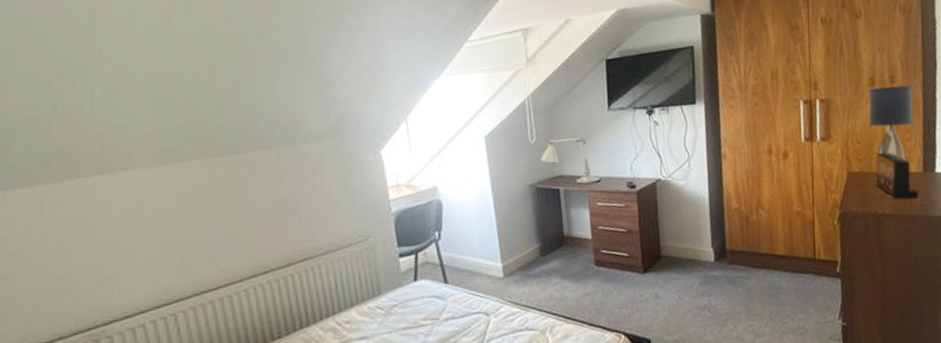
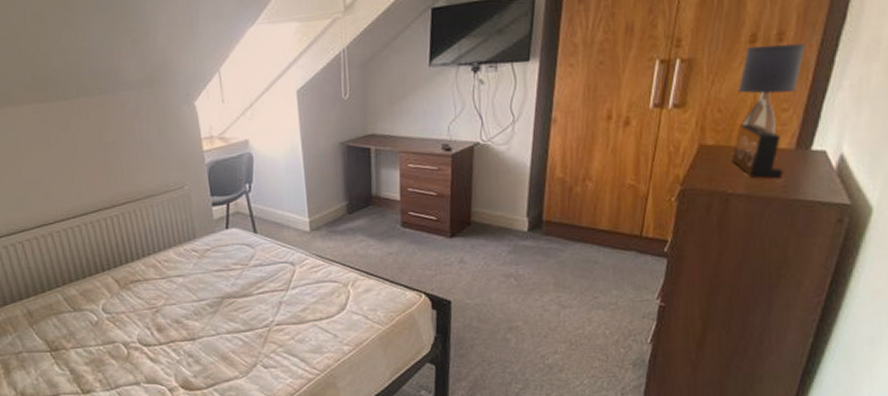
desk lamp: present [541,136,601,185] -> none [353,93,415,145]

